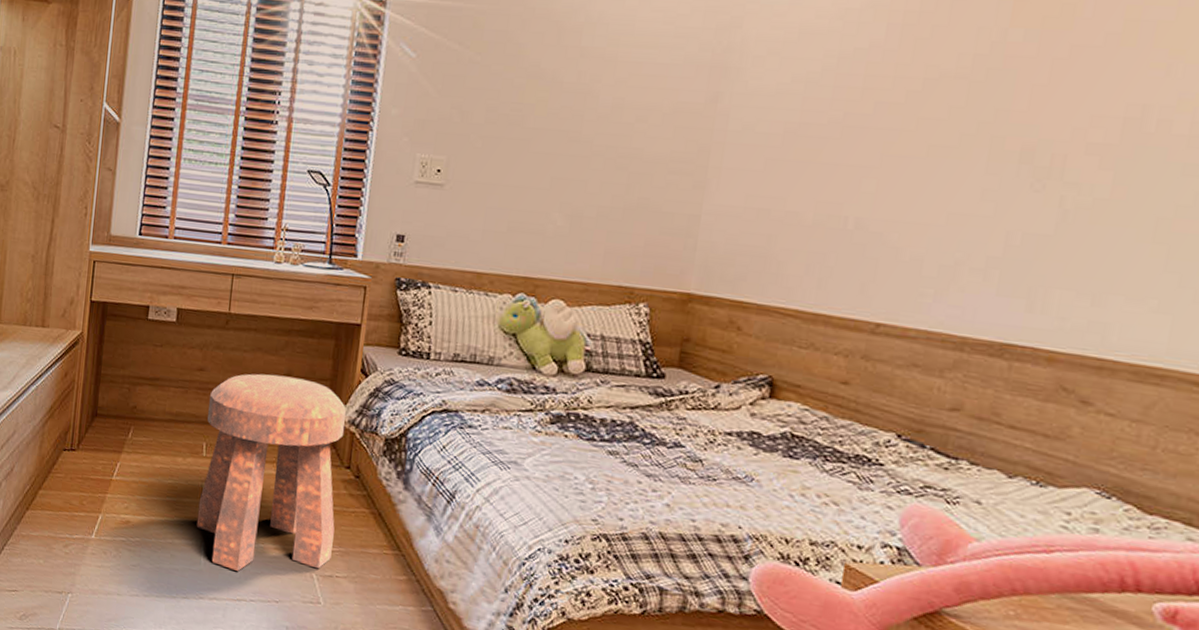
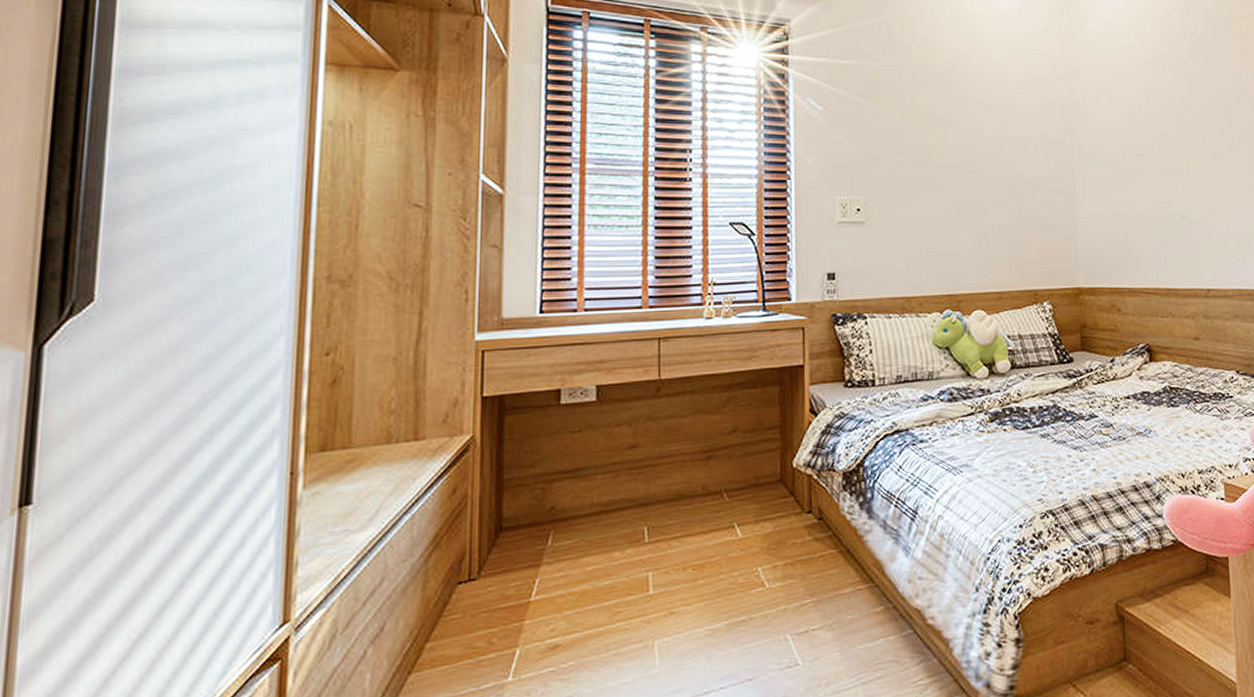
stool: present [196,373,346,571] -> none [645,432,804,661]

